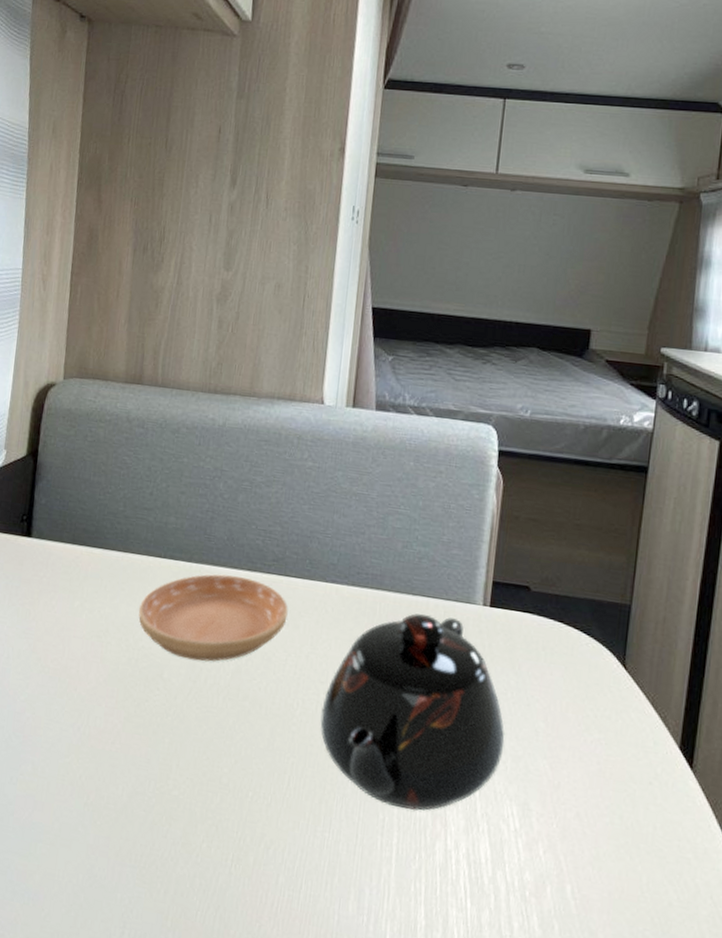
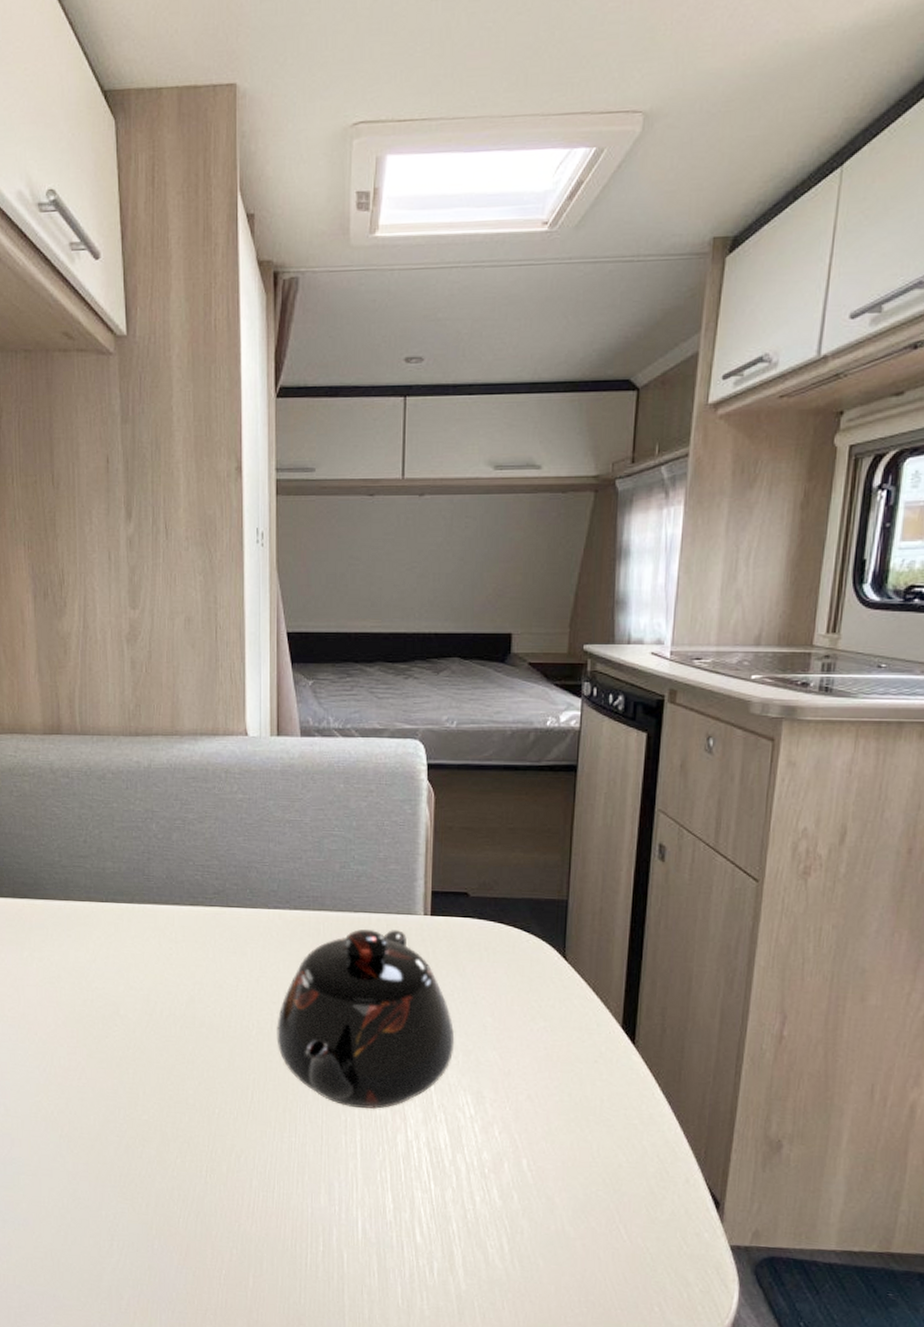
saucer: present [139,574,288,662] -> none [88,912,234,995]

